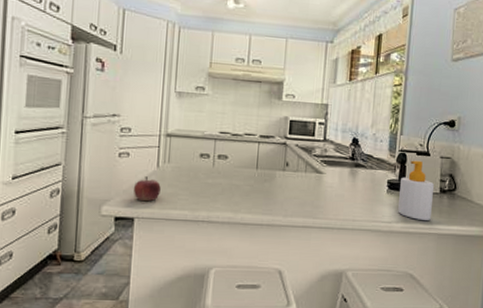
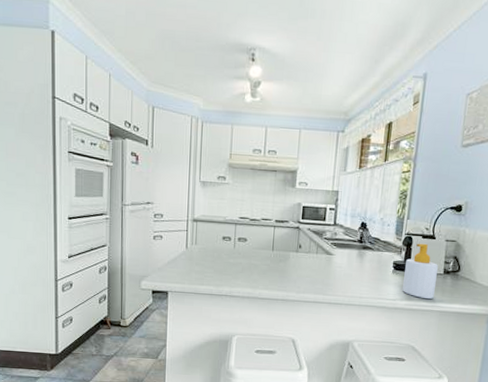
fruit: present [133,176,161,202] -> none [166,256,190,278]

